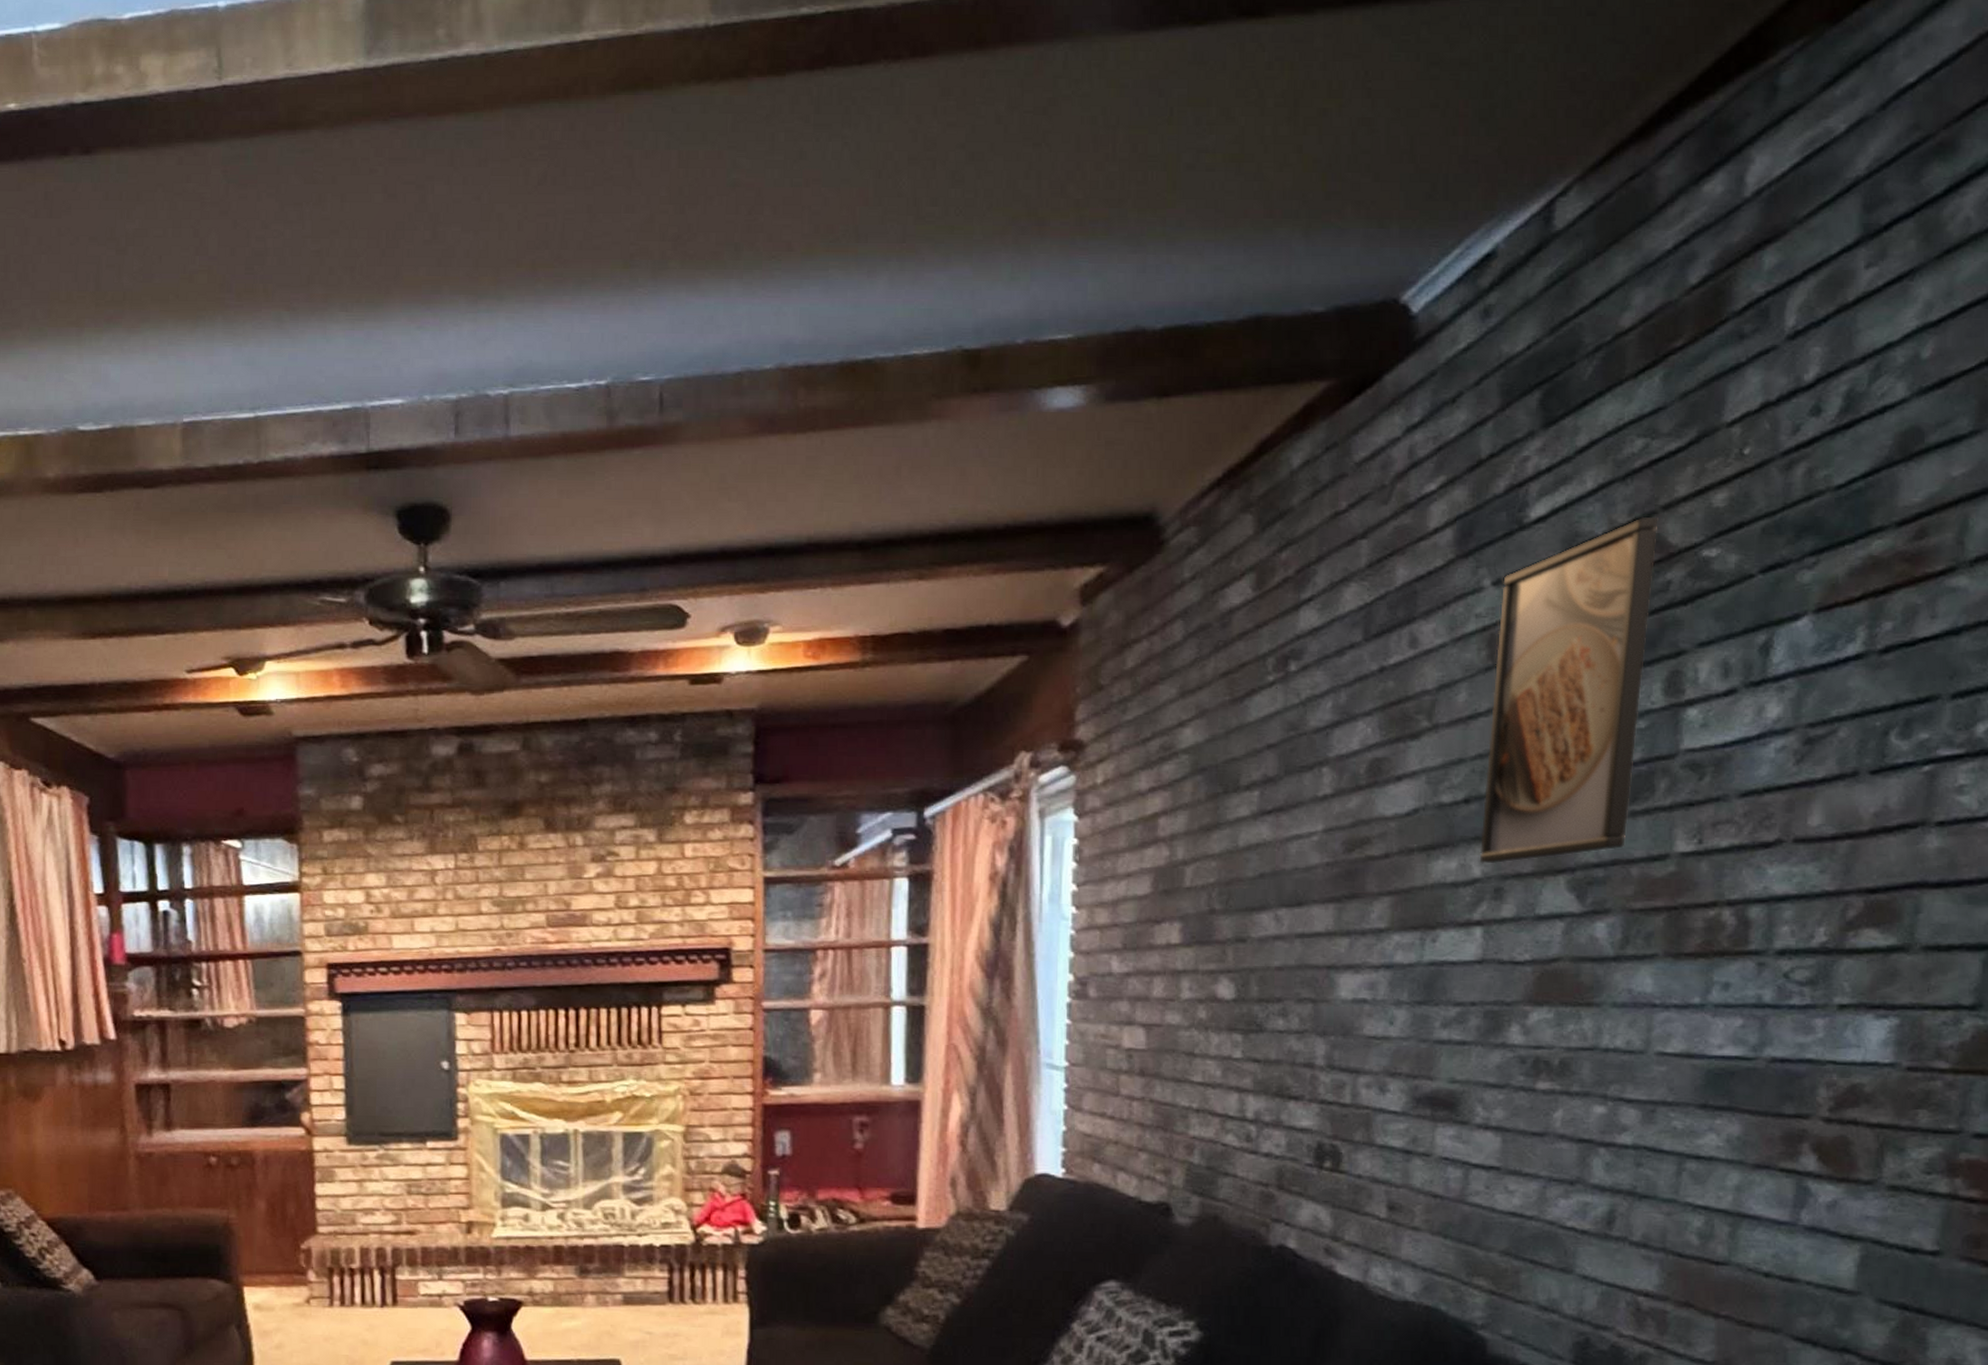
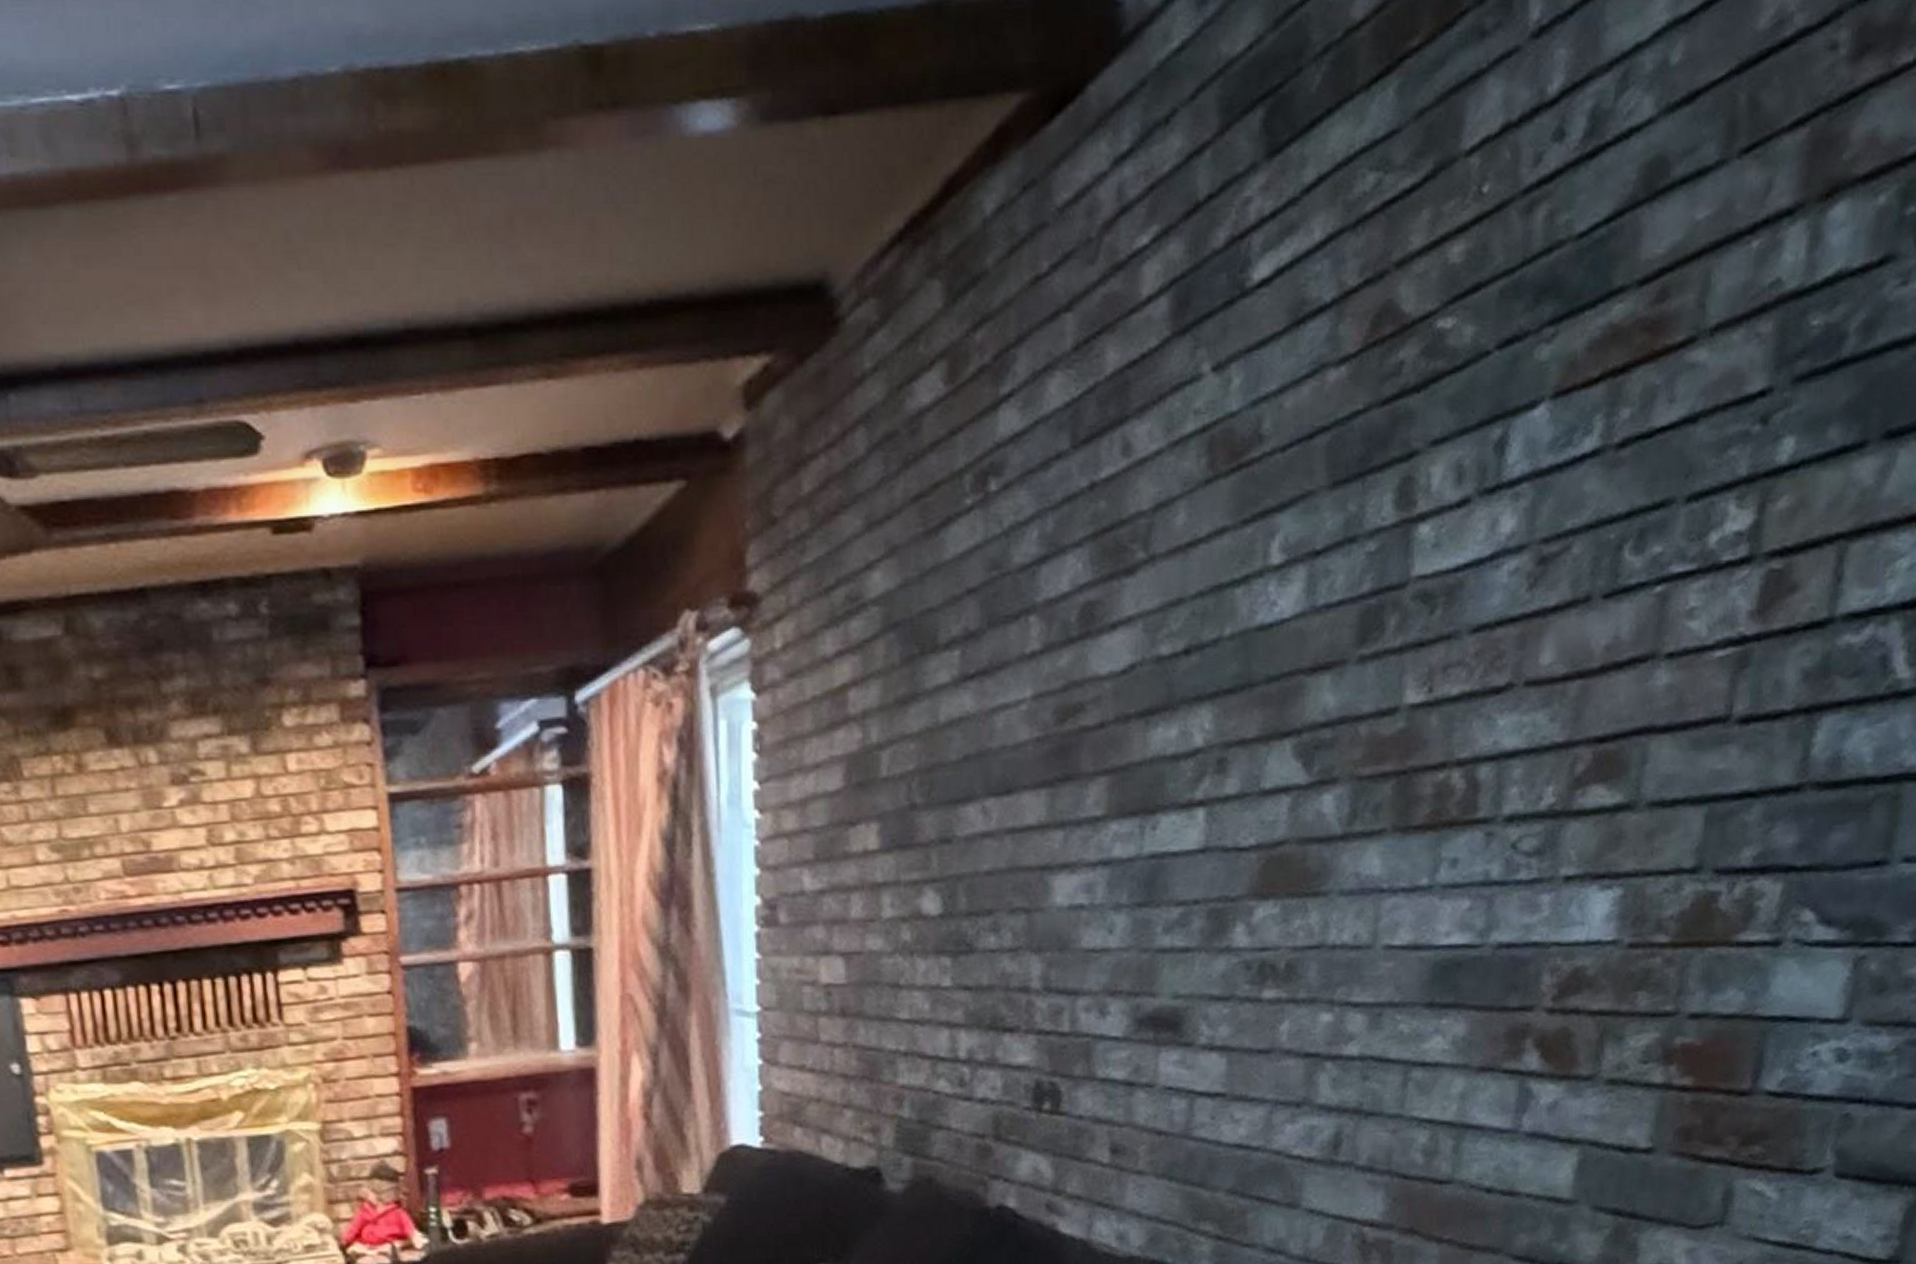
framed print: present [1479,516,1658,864] -> none [1201,276,1391,730]

